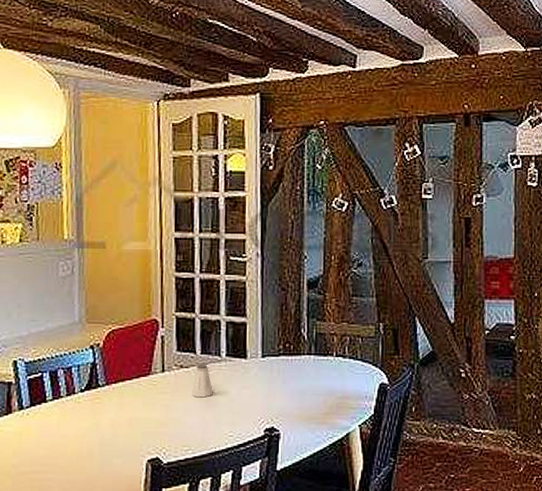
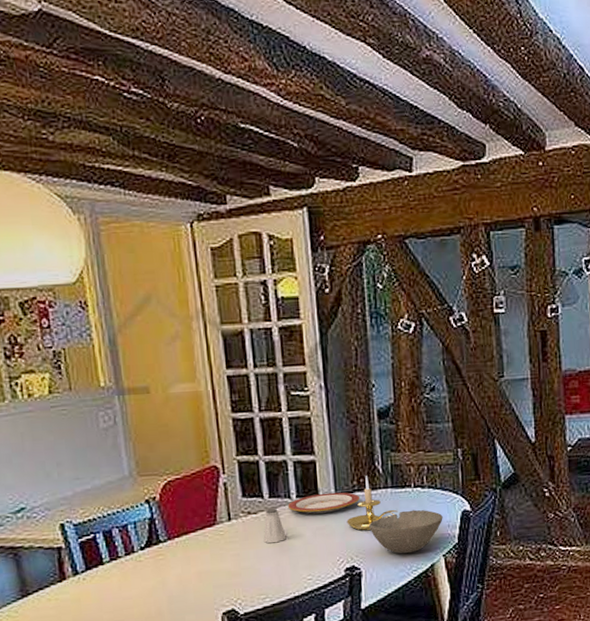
plate: none [217,354,285,373] -> present [288,492,360,514]
candle holder: none [270,341,319,395] -> present [346,476,398,531]
bowl: none [290,378,361,420] -> present [368,510,443,554]

